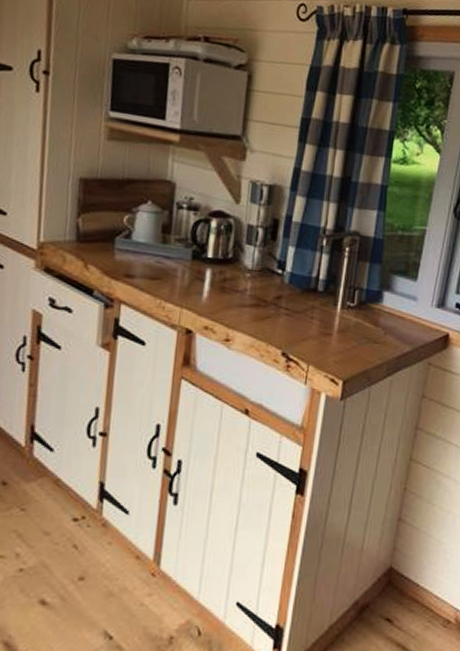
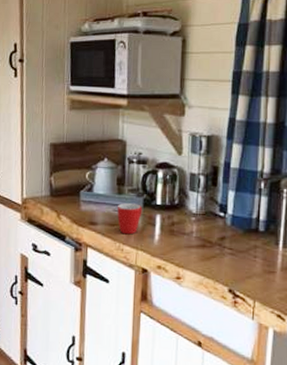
mug: none [160,254,191,291] -> present [117,203,143,235]

